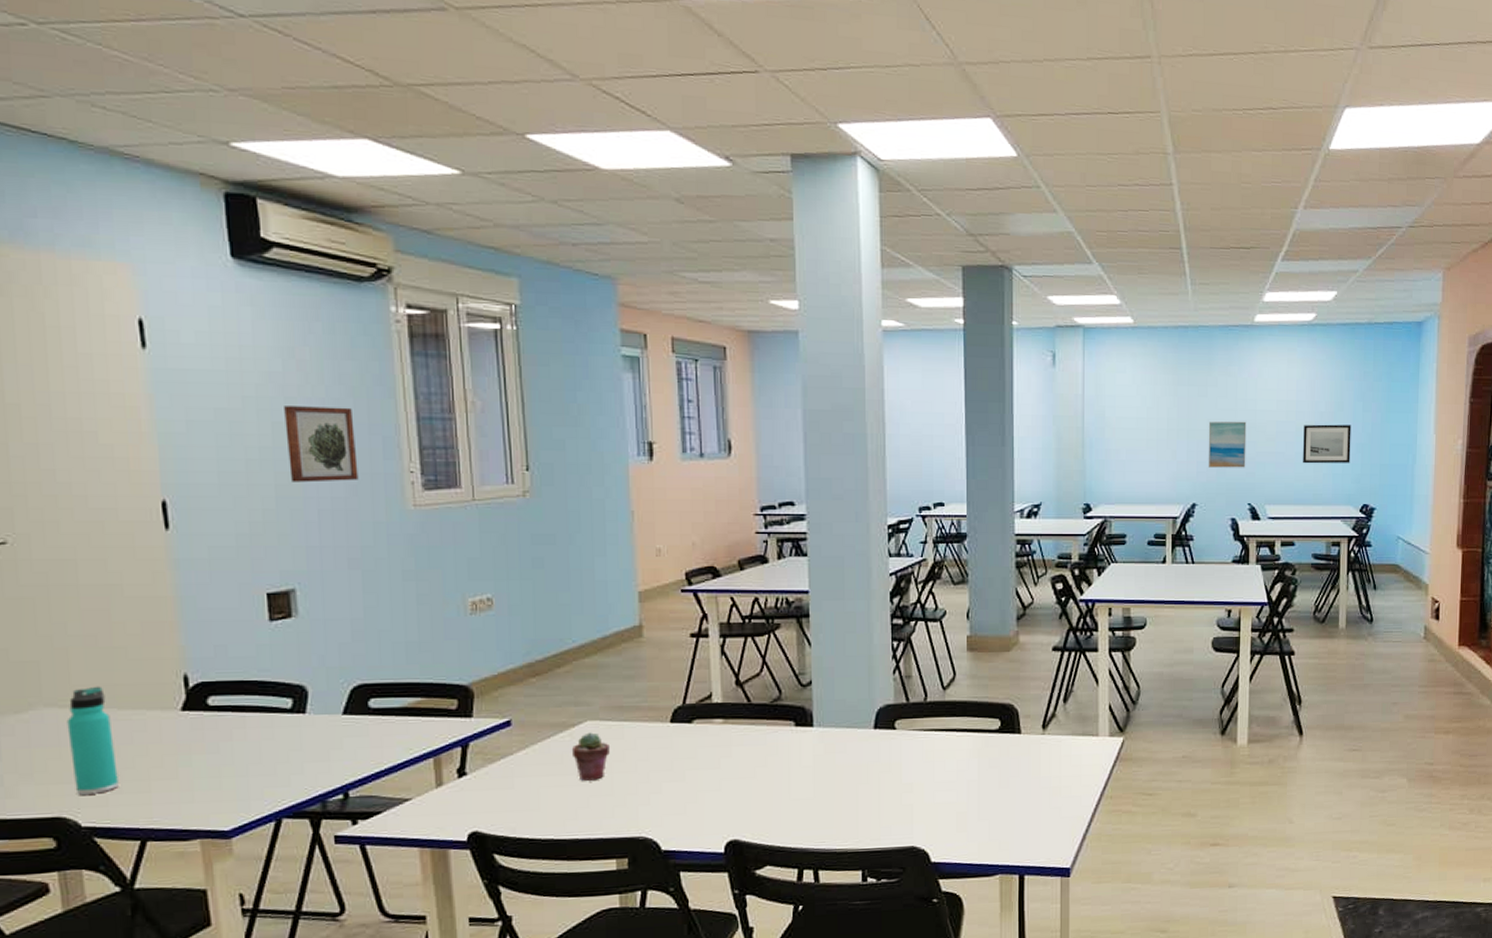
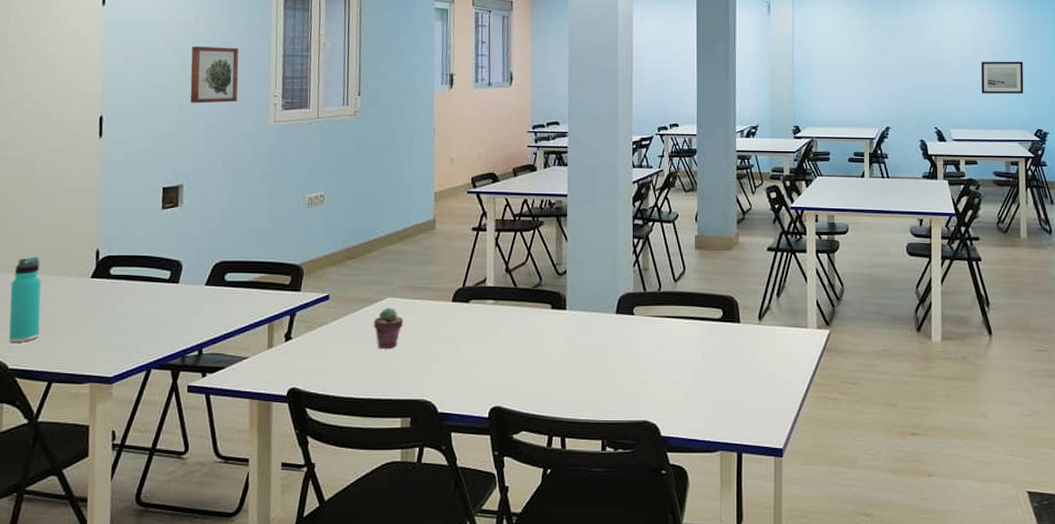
wall art: present [1208,421,1247,468] -> none [898,58,932,97]

